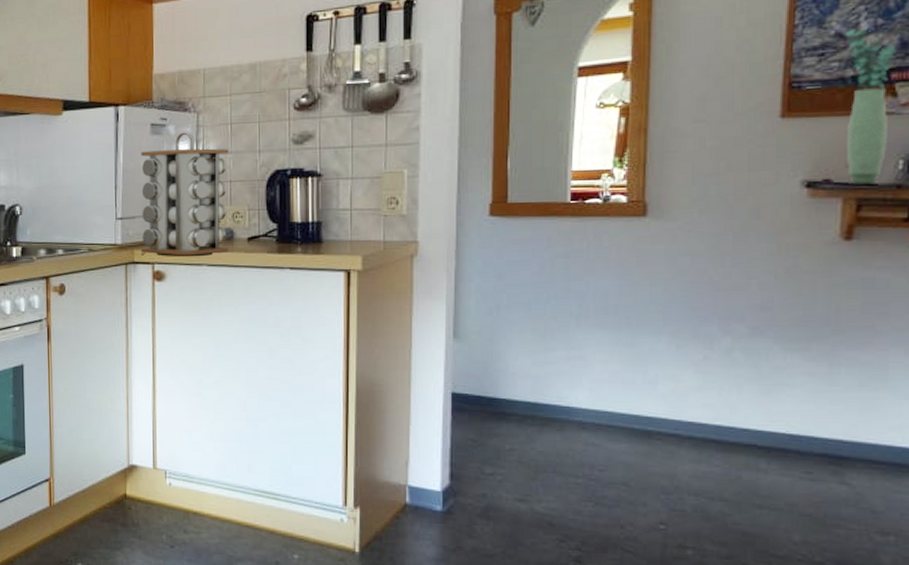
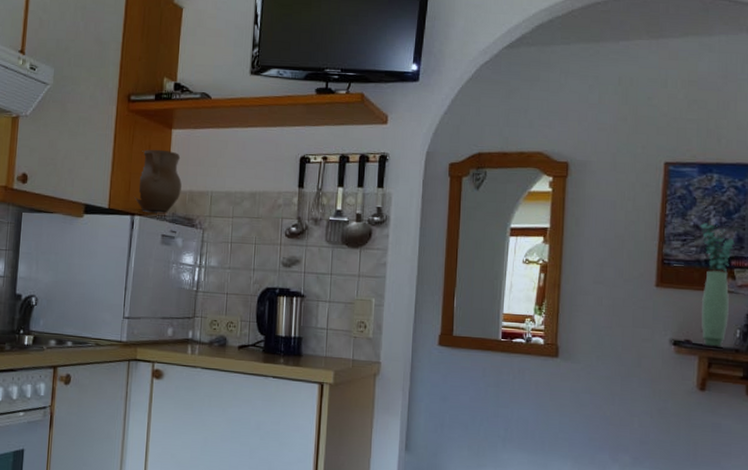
ceramic jug: none [117,28,169,101] -> present [134,149,182,214]
spice rack: present [141,131,229,258] -> none [143,244,228,360]

